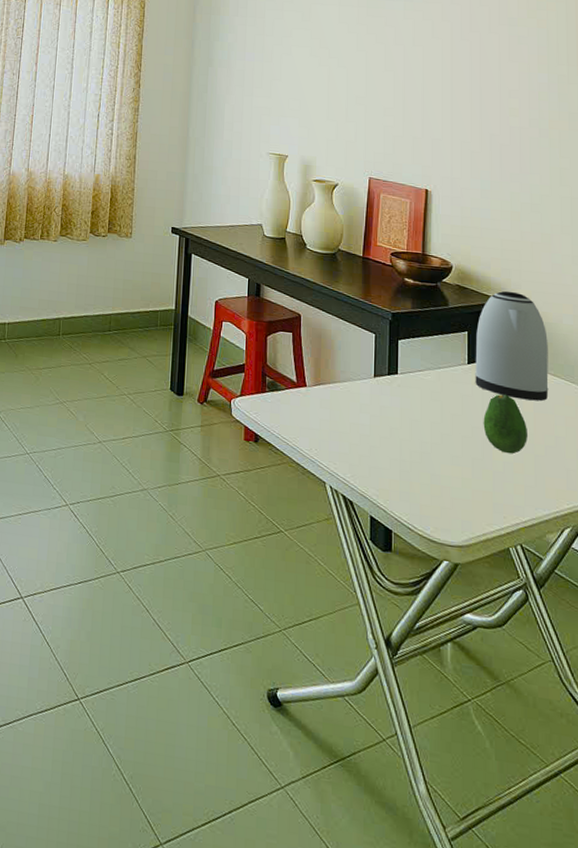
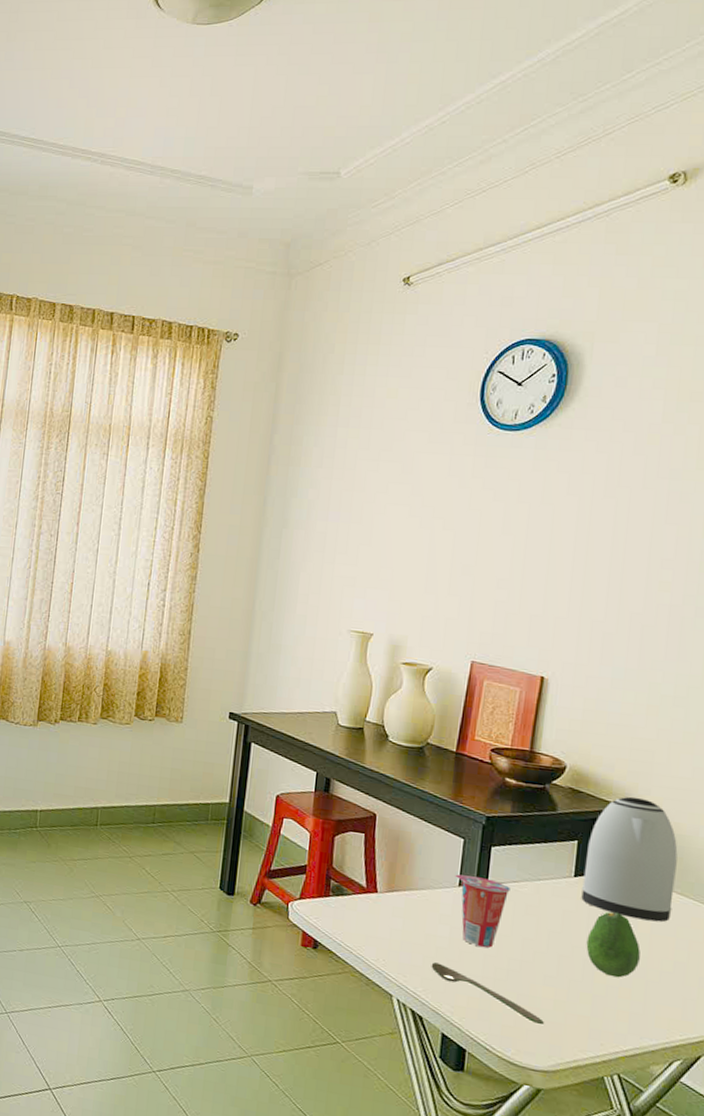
spoon: none [356,449,456,503] -> present [431,962,545,1025]
cup: none [370,366,417,433] -> present [455,874,510,948]

